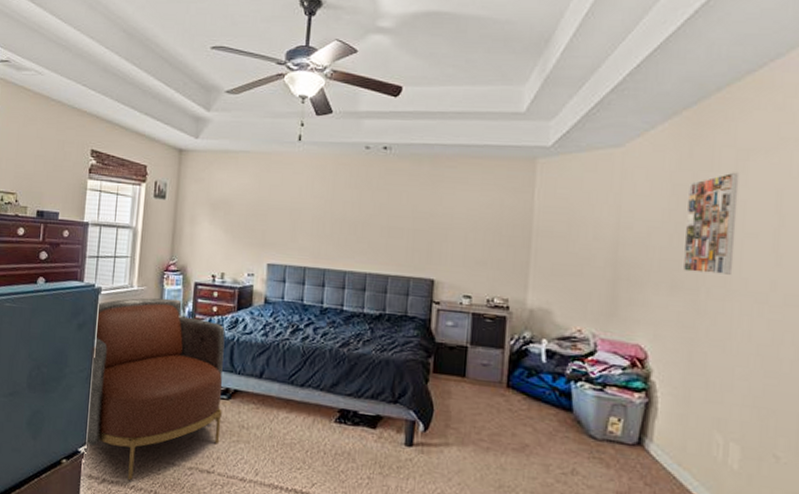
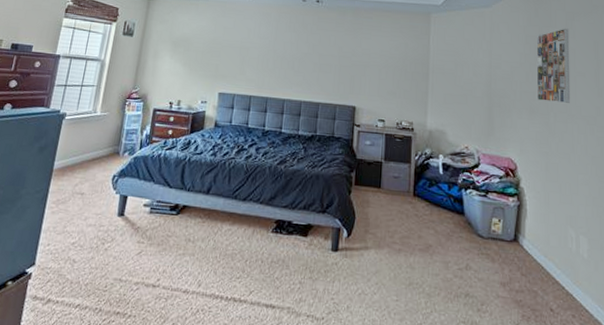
armchair: present [85,298,225,481] -> none [34,122,179,300]

